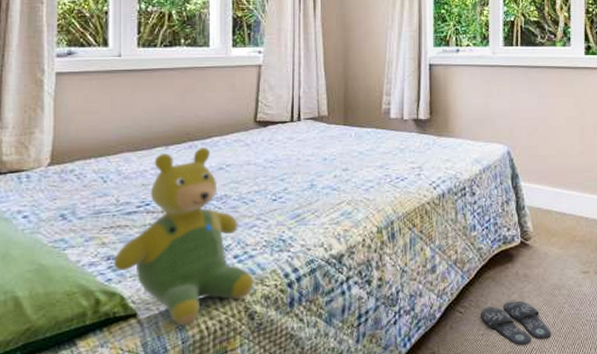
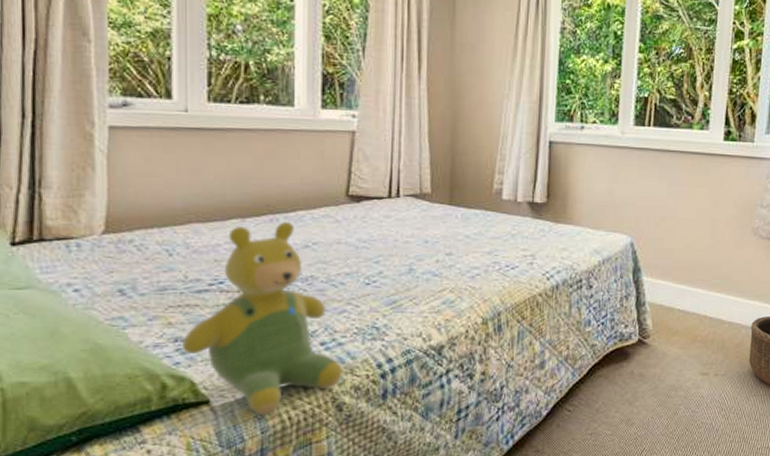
slippers: present [481,300,552,346] -> none [590,400,664,447]

